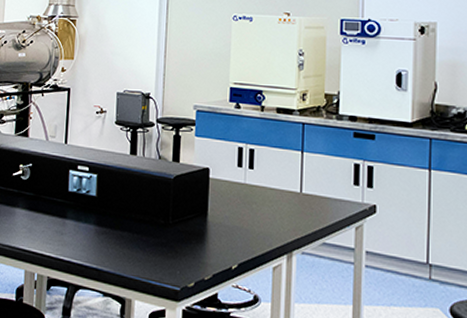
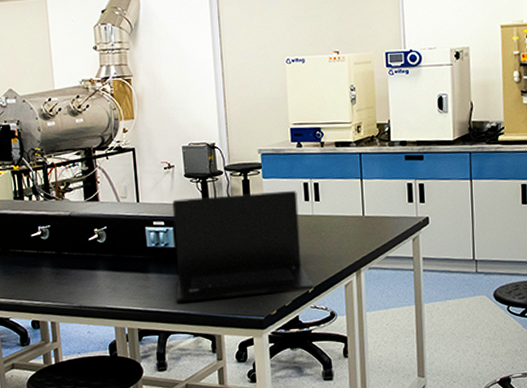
laptop: none [90,146,238,266] -> present [172,191,314,302]

